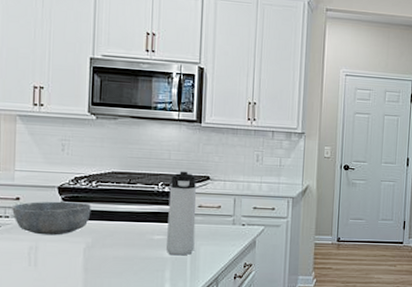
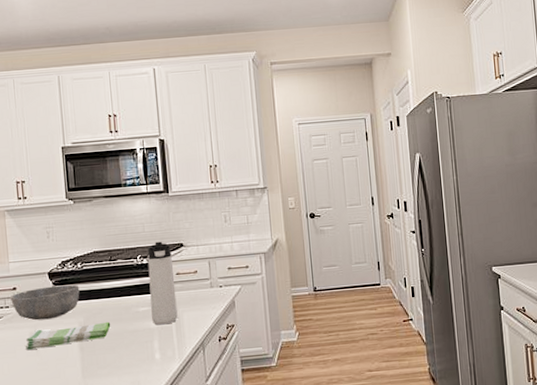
dish towel: none [23,244,121,265] -> present [26,321,111,351]

